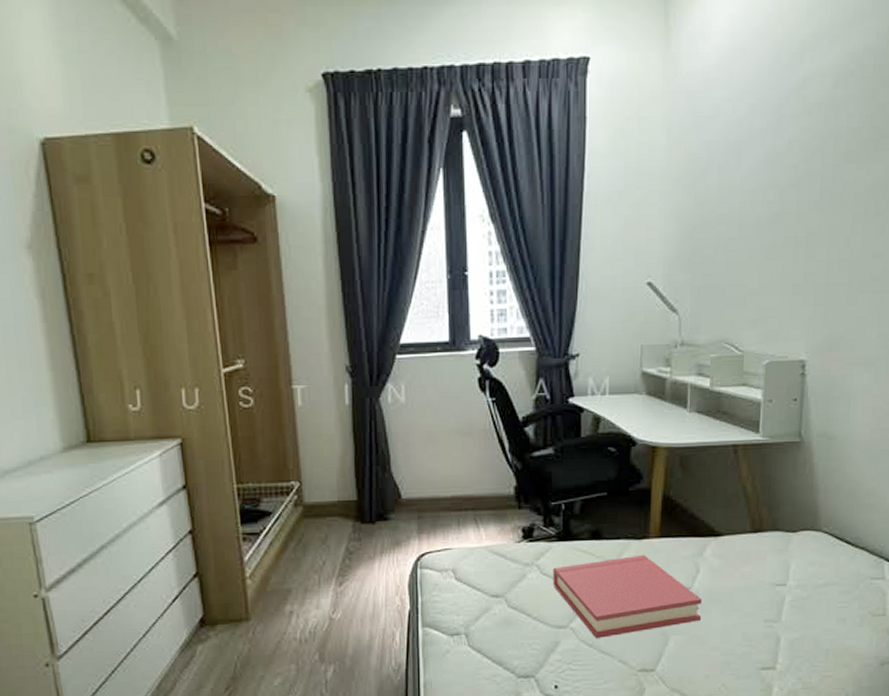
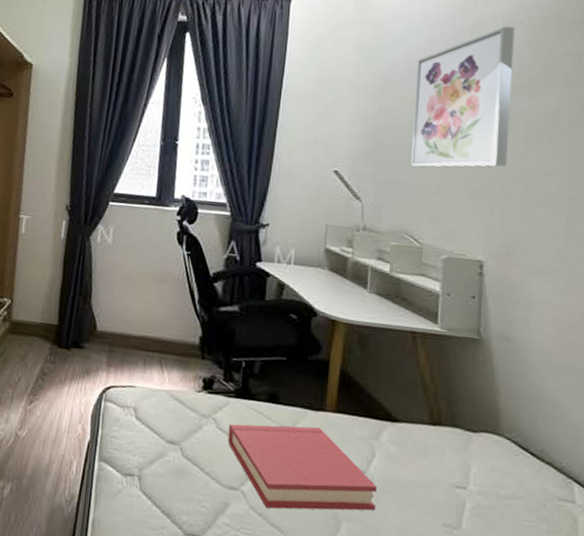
wall art: none [731,81,845,266] -> present [411,26,514,168]

